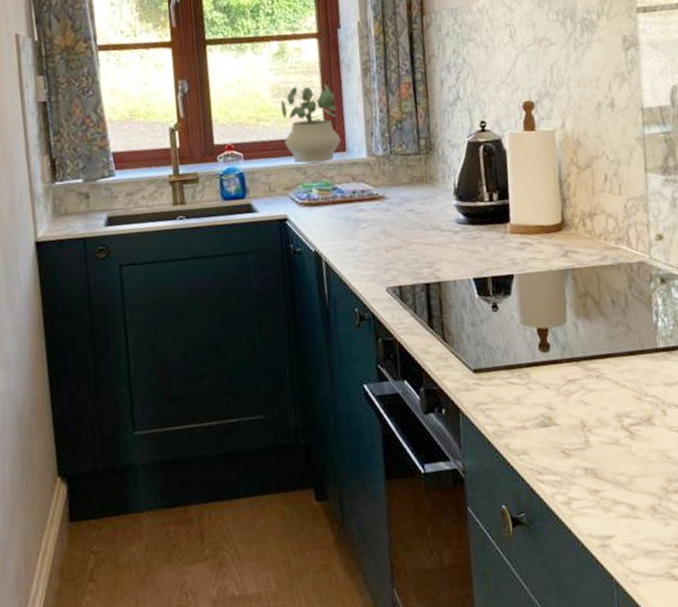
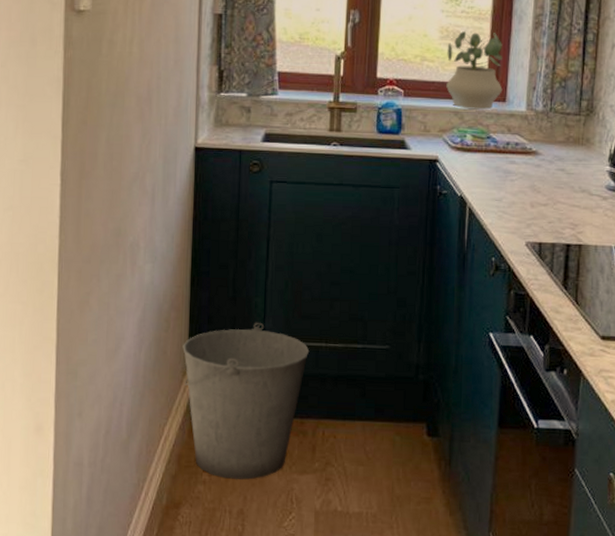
bucket: none [49,413,184,584] -> present [183,322,310,480]

